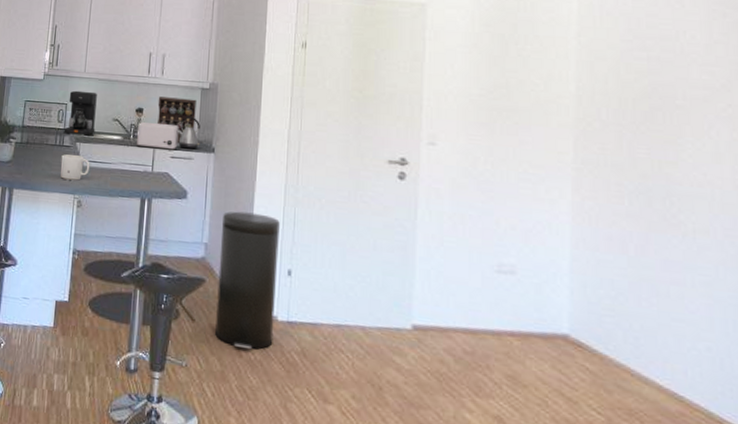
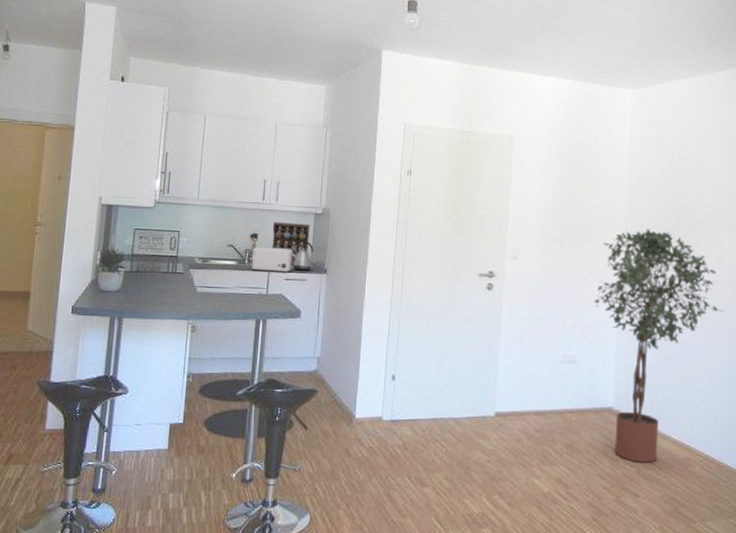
mug: present [60,154,90,181] -> none [173,281,204,306]
coffee maker: present [63,90,97,136] -> none [176,217,211,262]
pedal bin: present [215,211,280,350] -> none [326,326,386,449]
potted tree: none [537,112,726,413] -> present [594,228,723,464]

